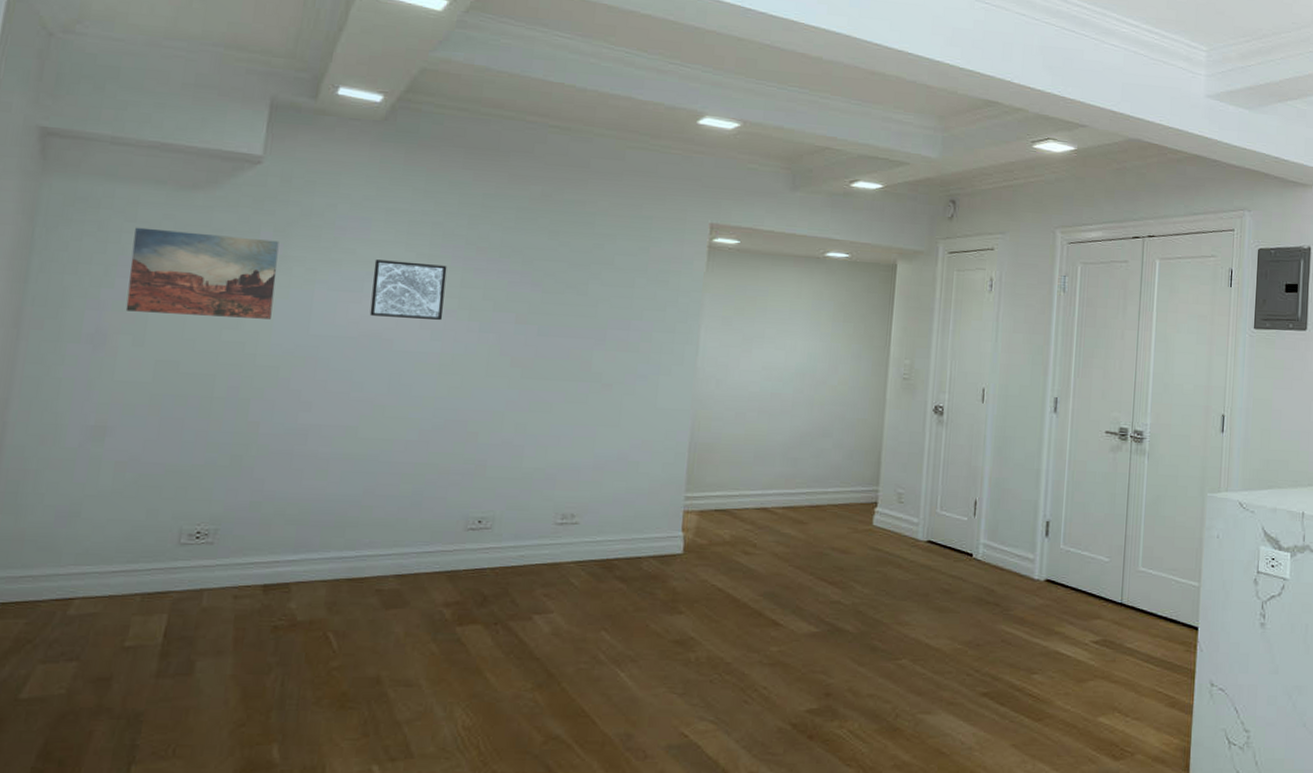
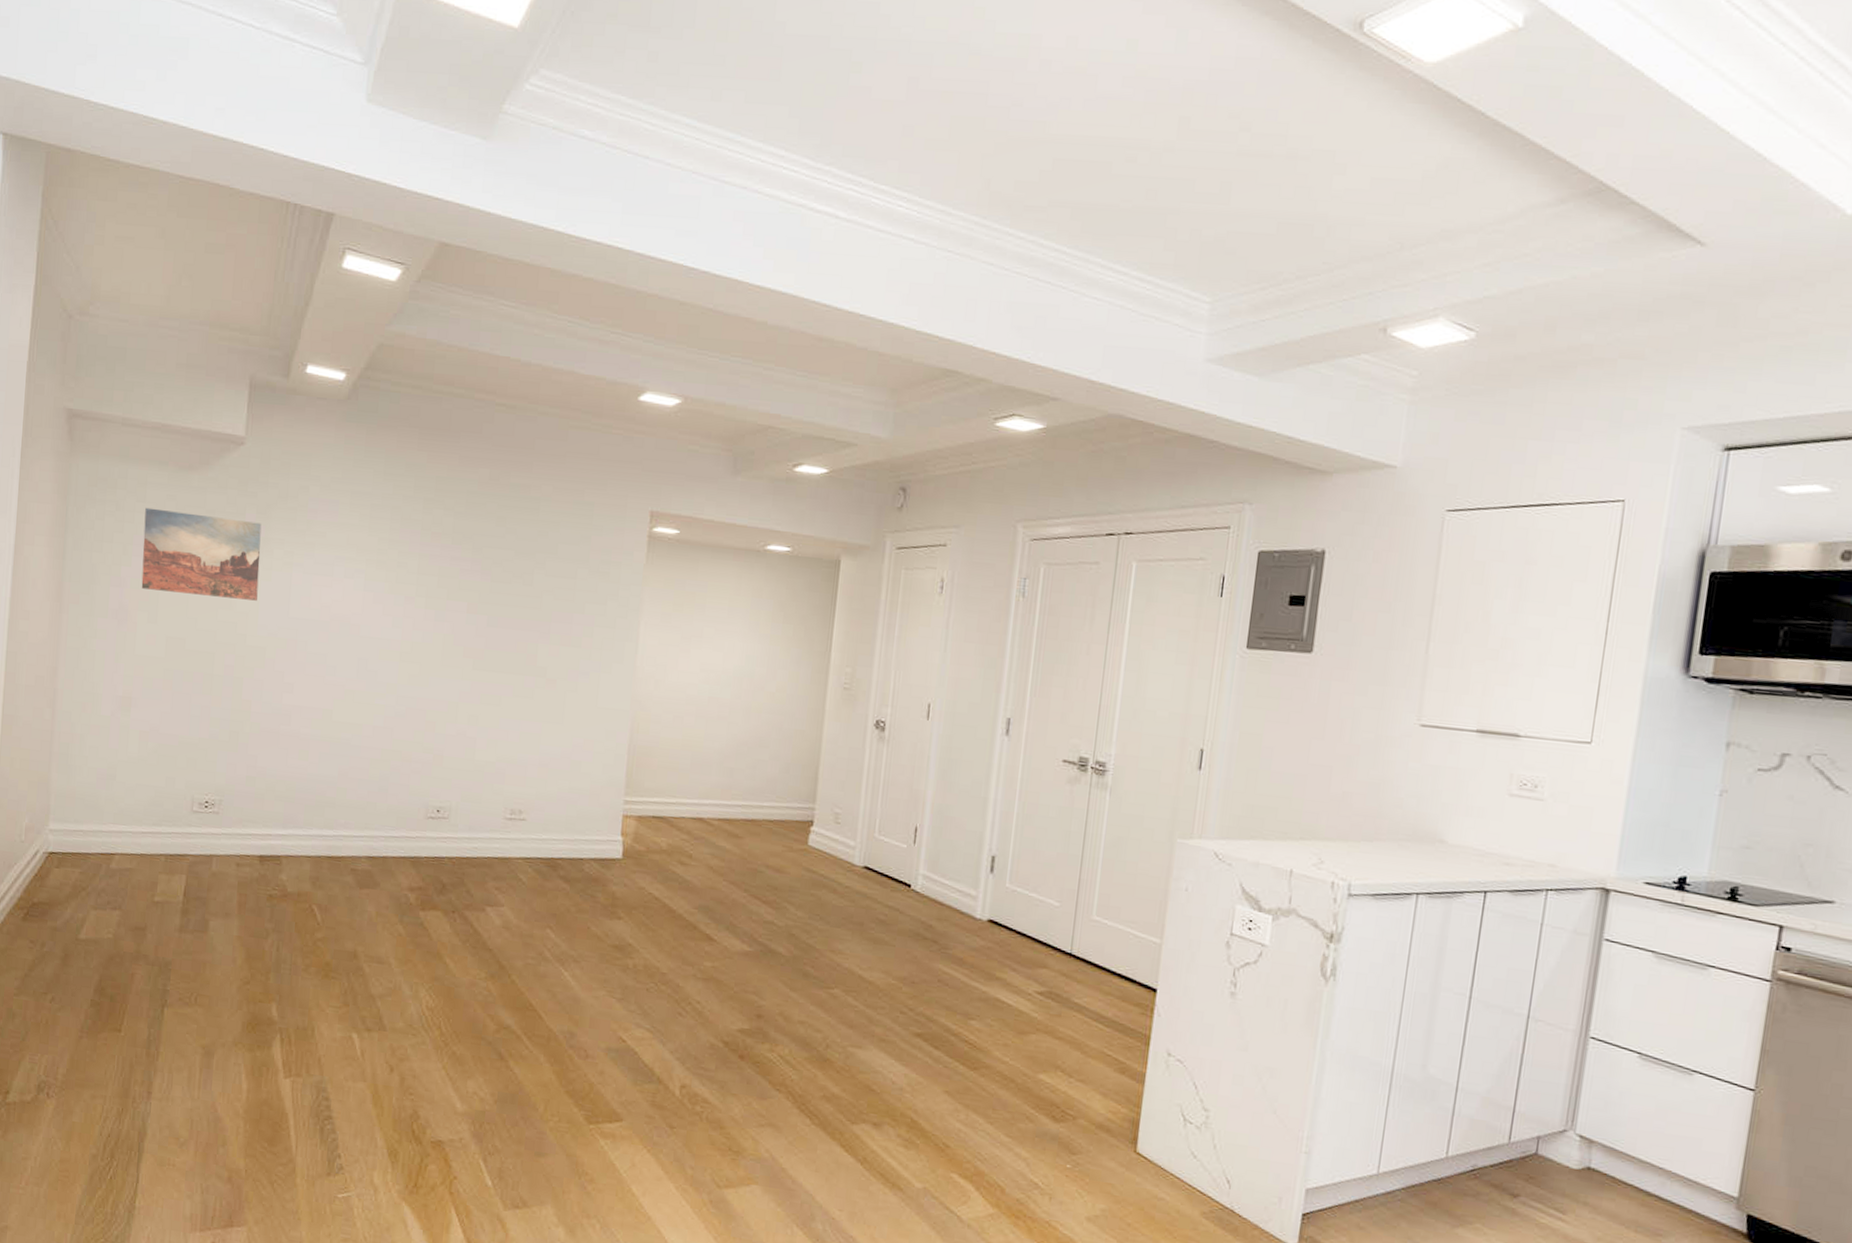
wall art: present [369,259,447,320] -> none [339,543,406,607]

